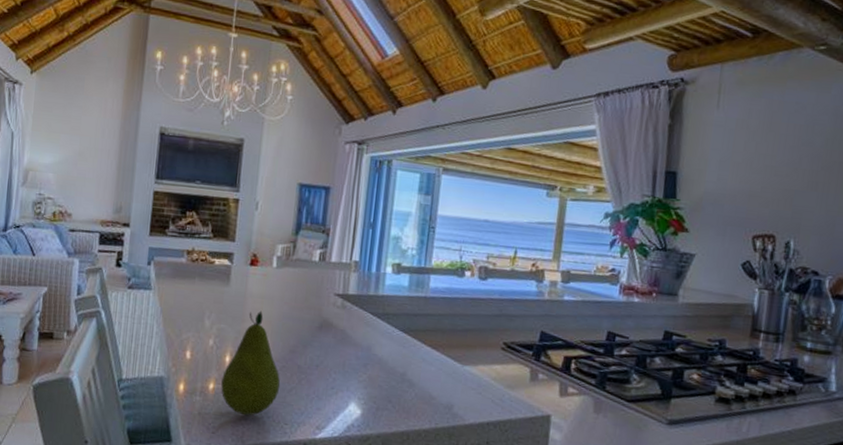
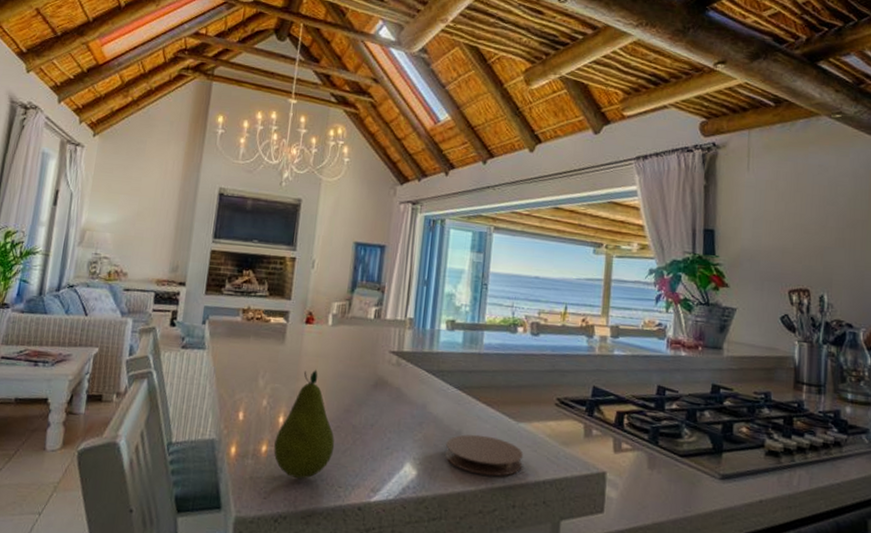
coaster: none [389,376,468,417] -> present [445,434,524,476]

